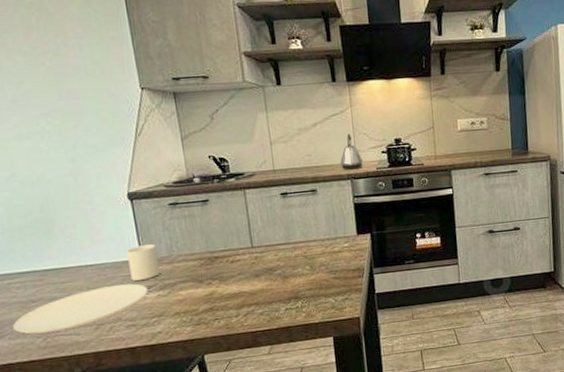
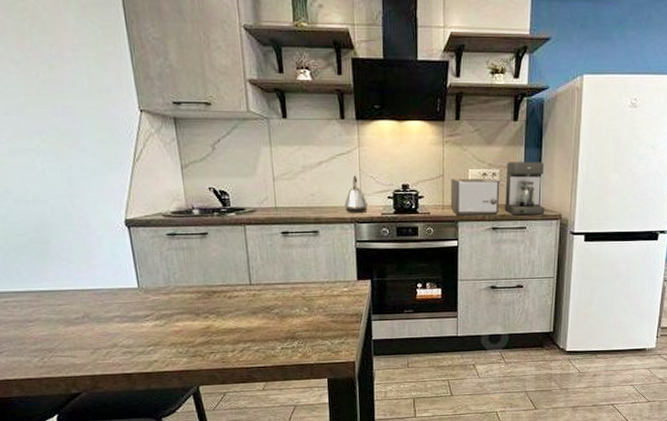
plate: present [13,283,148,335] -> none [10,311,145,353]
cup: present [126,244,160,281] -> none [123,273,157,310]
toaster: none [441,126,490,165] -> present [450,178,500,217]
coffee maker: none [493,107,534,160] -> present [504,162,545,216]

